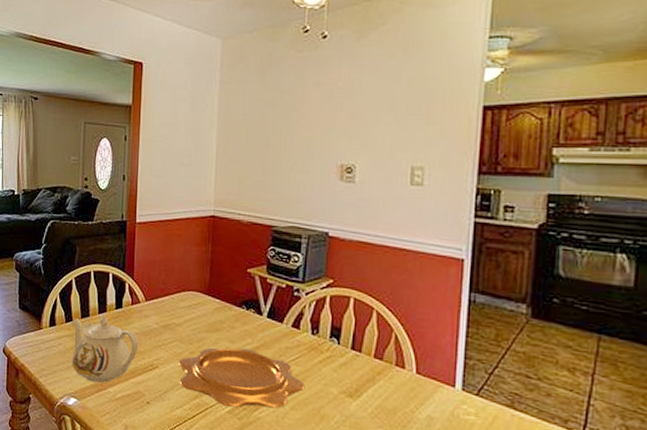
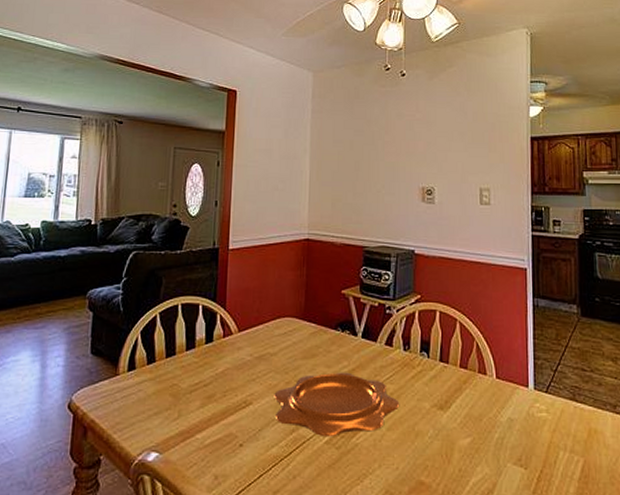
teapot: present [71,316,139,383] -> none [153,353,231,430]

